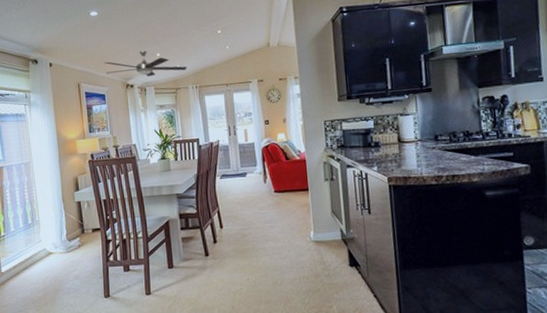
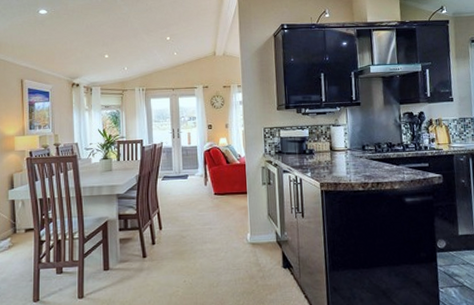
electric fan: present [103,50,187,77] -> none [50,51,135,77]

